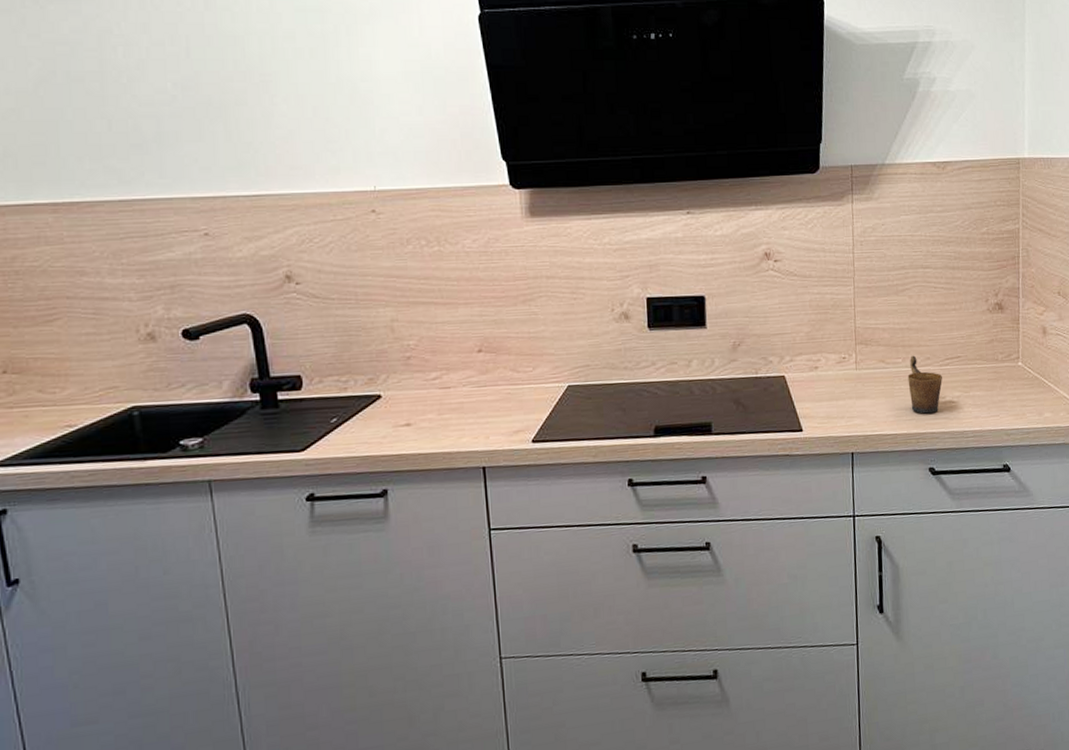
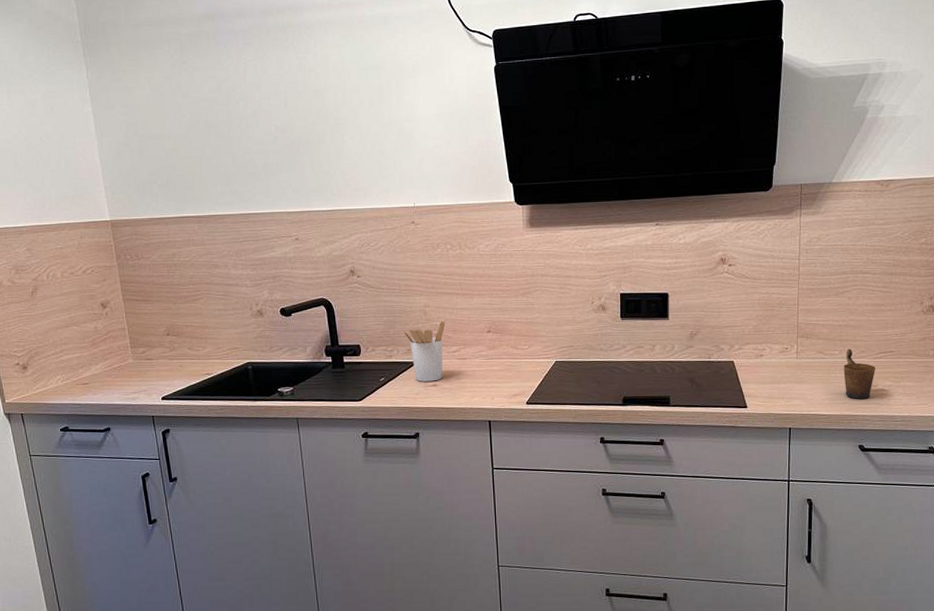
utensil holder: none [361,338,421,421] -> present [402,320,446,382]

